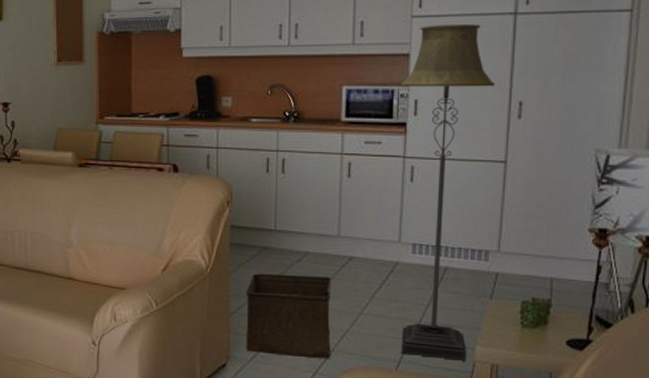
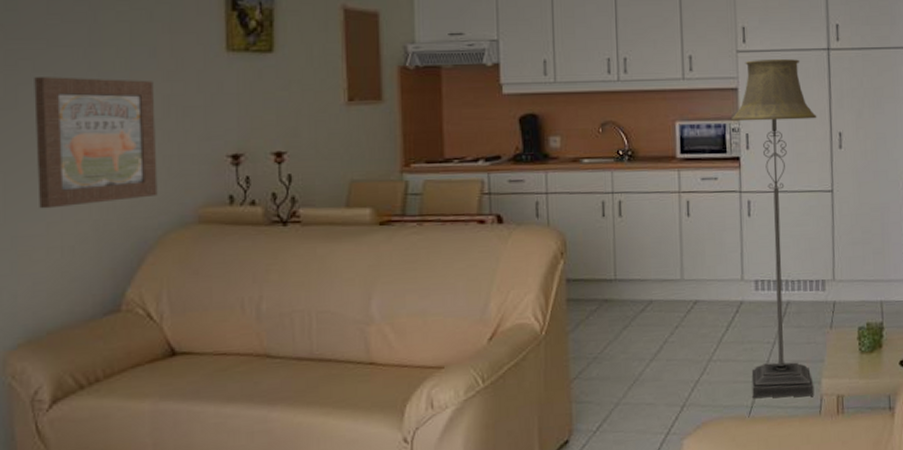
storage bin: present [245,273,331,360] -> none [586,325,682,422]

